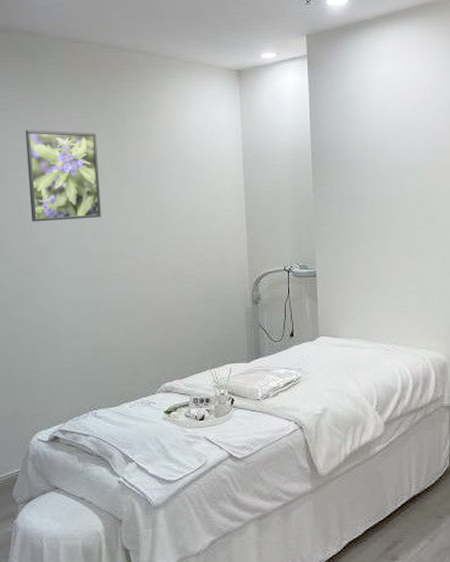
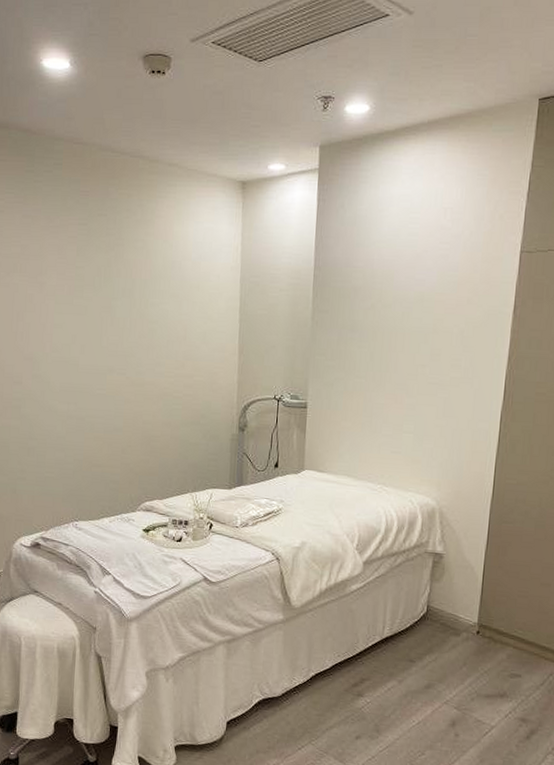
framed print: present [25,130,101,222] -> none [20,234,93,331]

